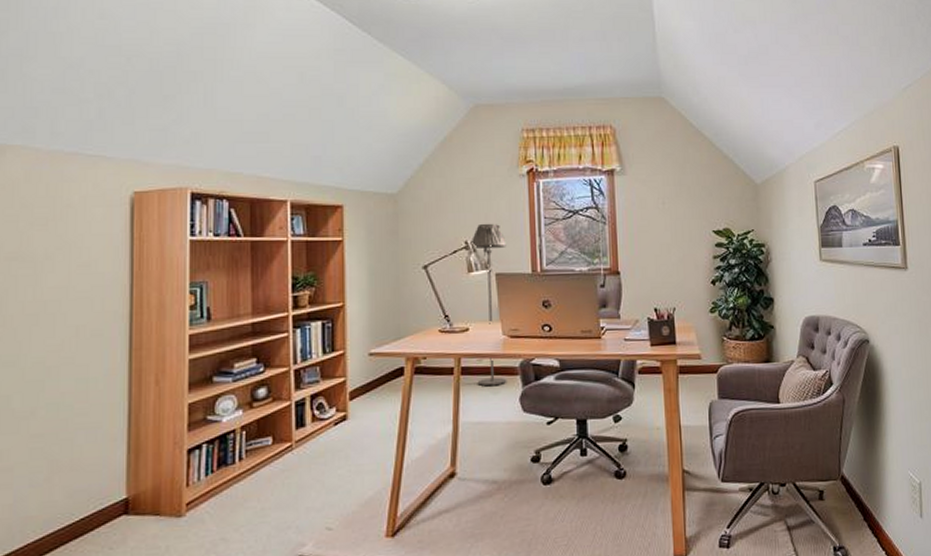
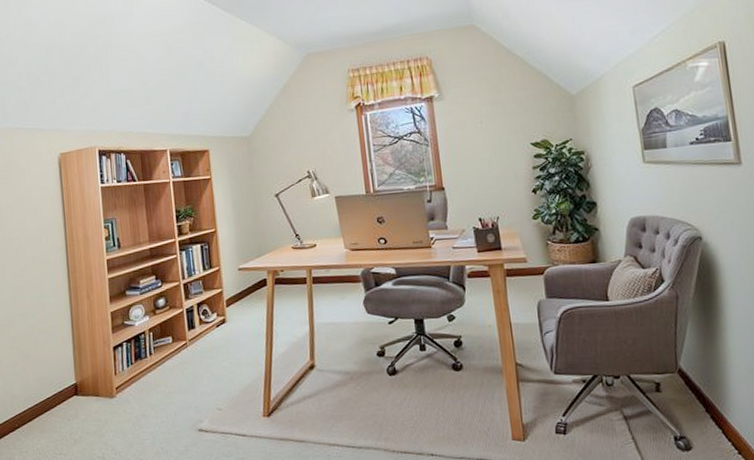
floor lamp: present [470,223,507,386] -> none [312,153,352,293]

